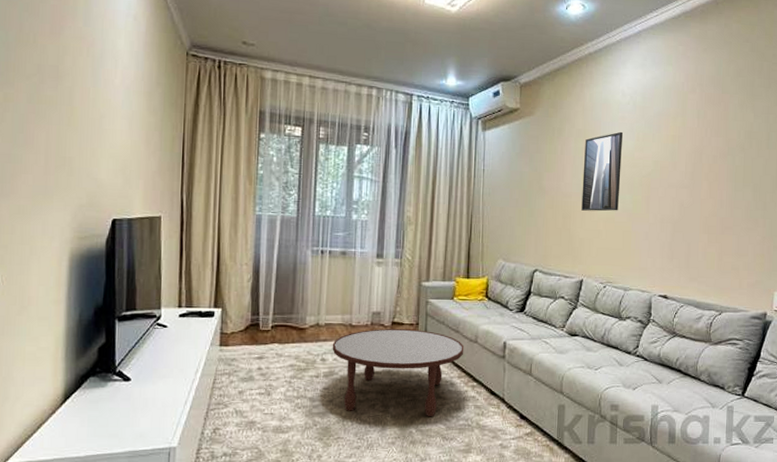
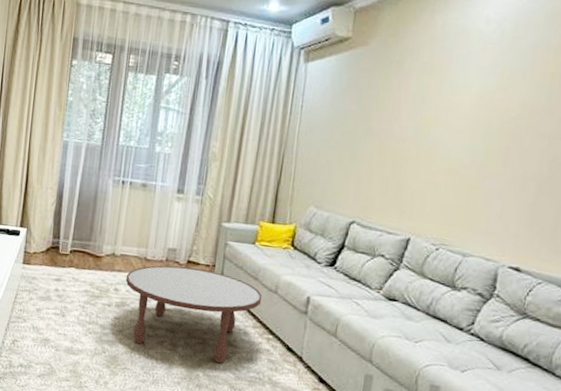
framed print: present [581,131,623,211] -> none [417,66,482,162]

